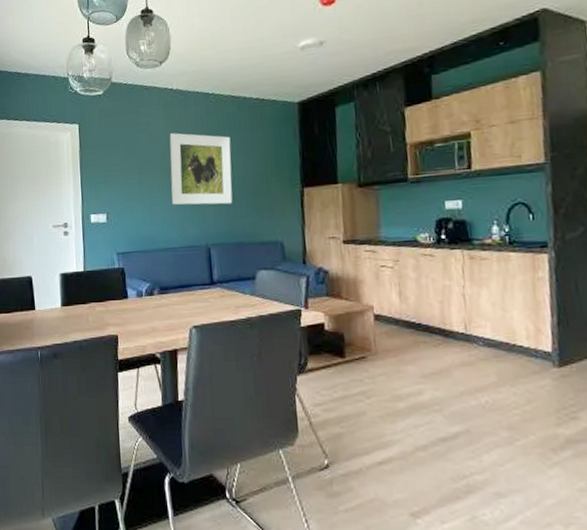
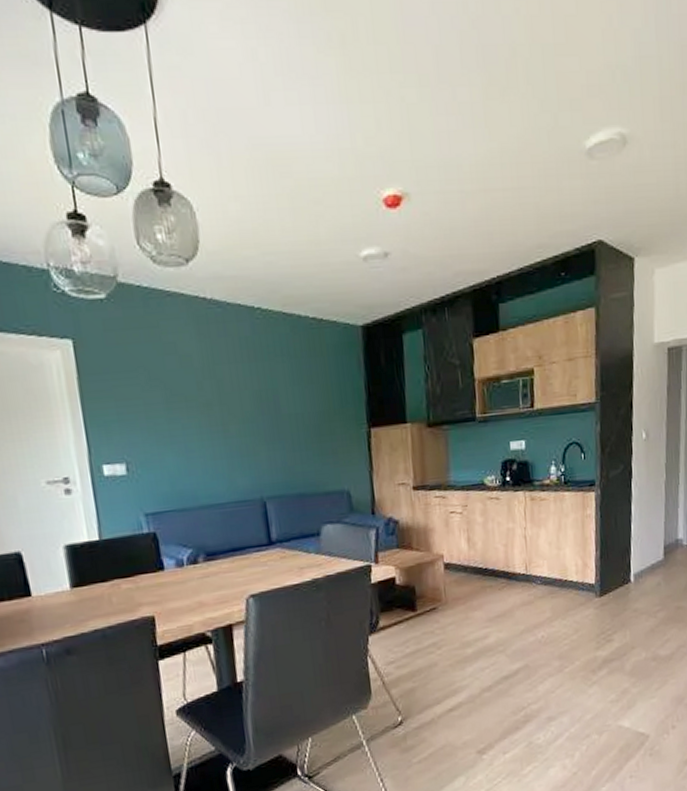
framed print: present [169,133,233,205] -> none [205,357,290,451]

